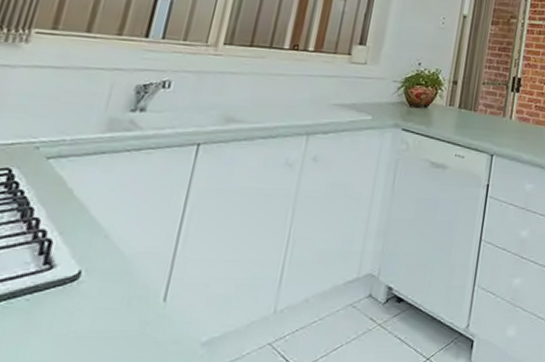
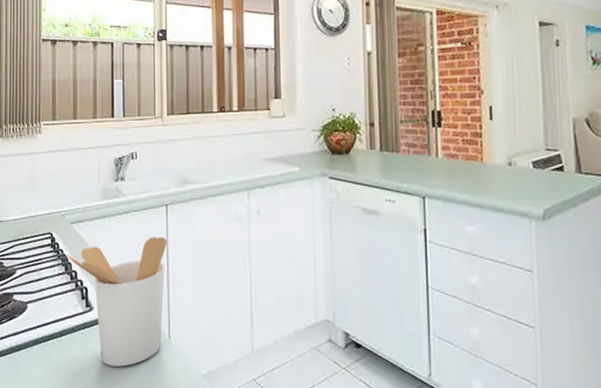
utensil holder: none [27,180,189,340] -> present [66,237,167,367]

